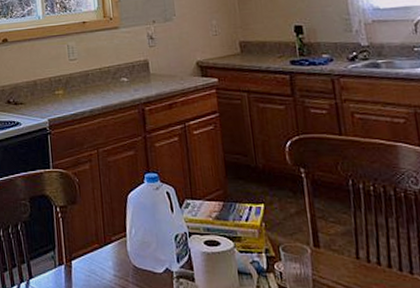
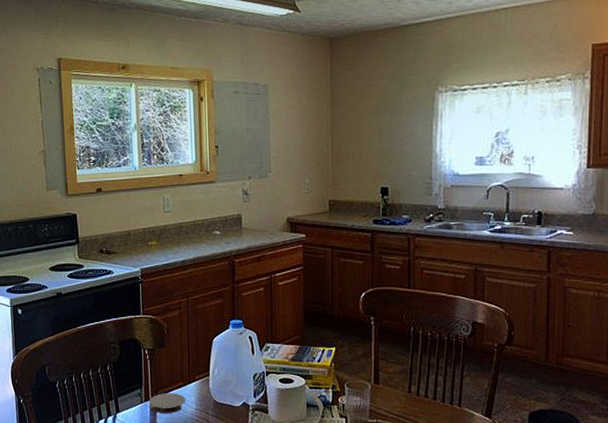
coaster: none [63,256,103,281] -> present [149,393,186,414]

